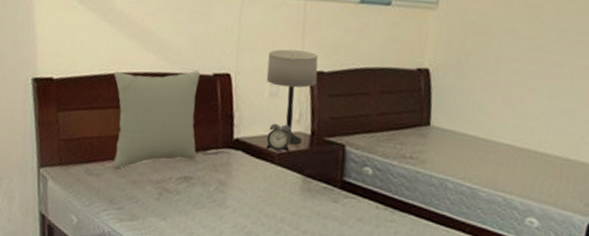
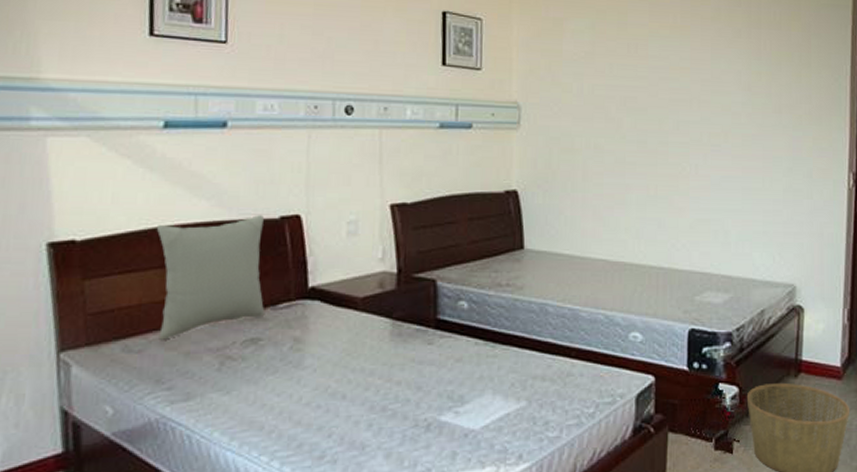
table lamp: present [266,49,318,145] -> none [342,182,401,286]
alarm clock: present [266,123,292,152] -> none [347,265,377,296]

